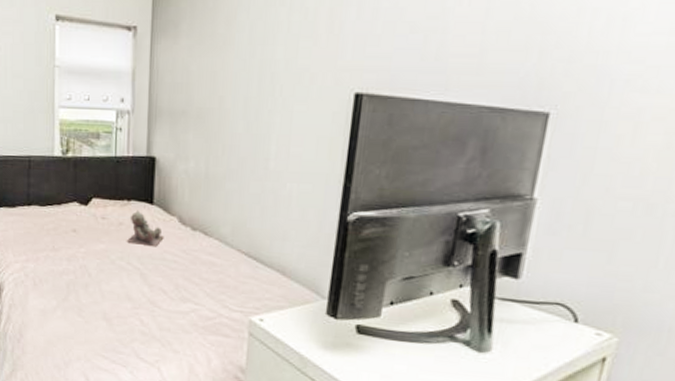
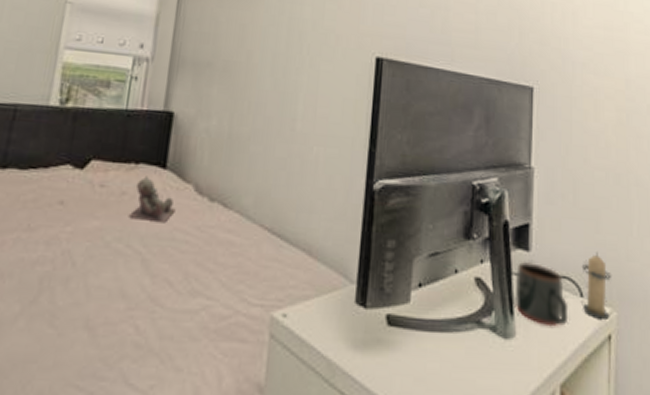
mug: none [495,287,558,346] -> present [516,261,569,327]
candle: none [574,282,620,344] -> present [581,252,612,319]

